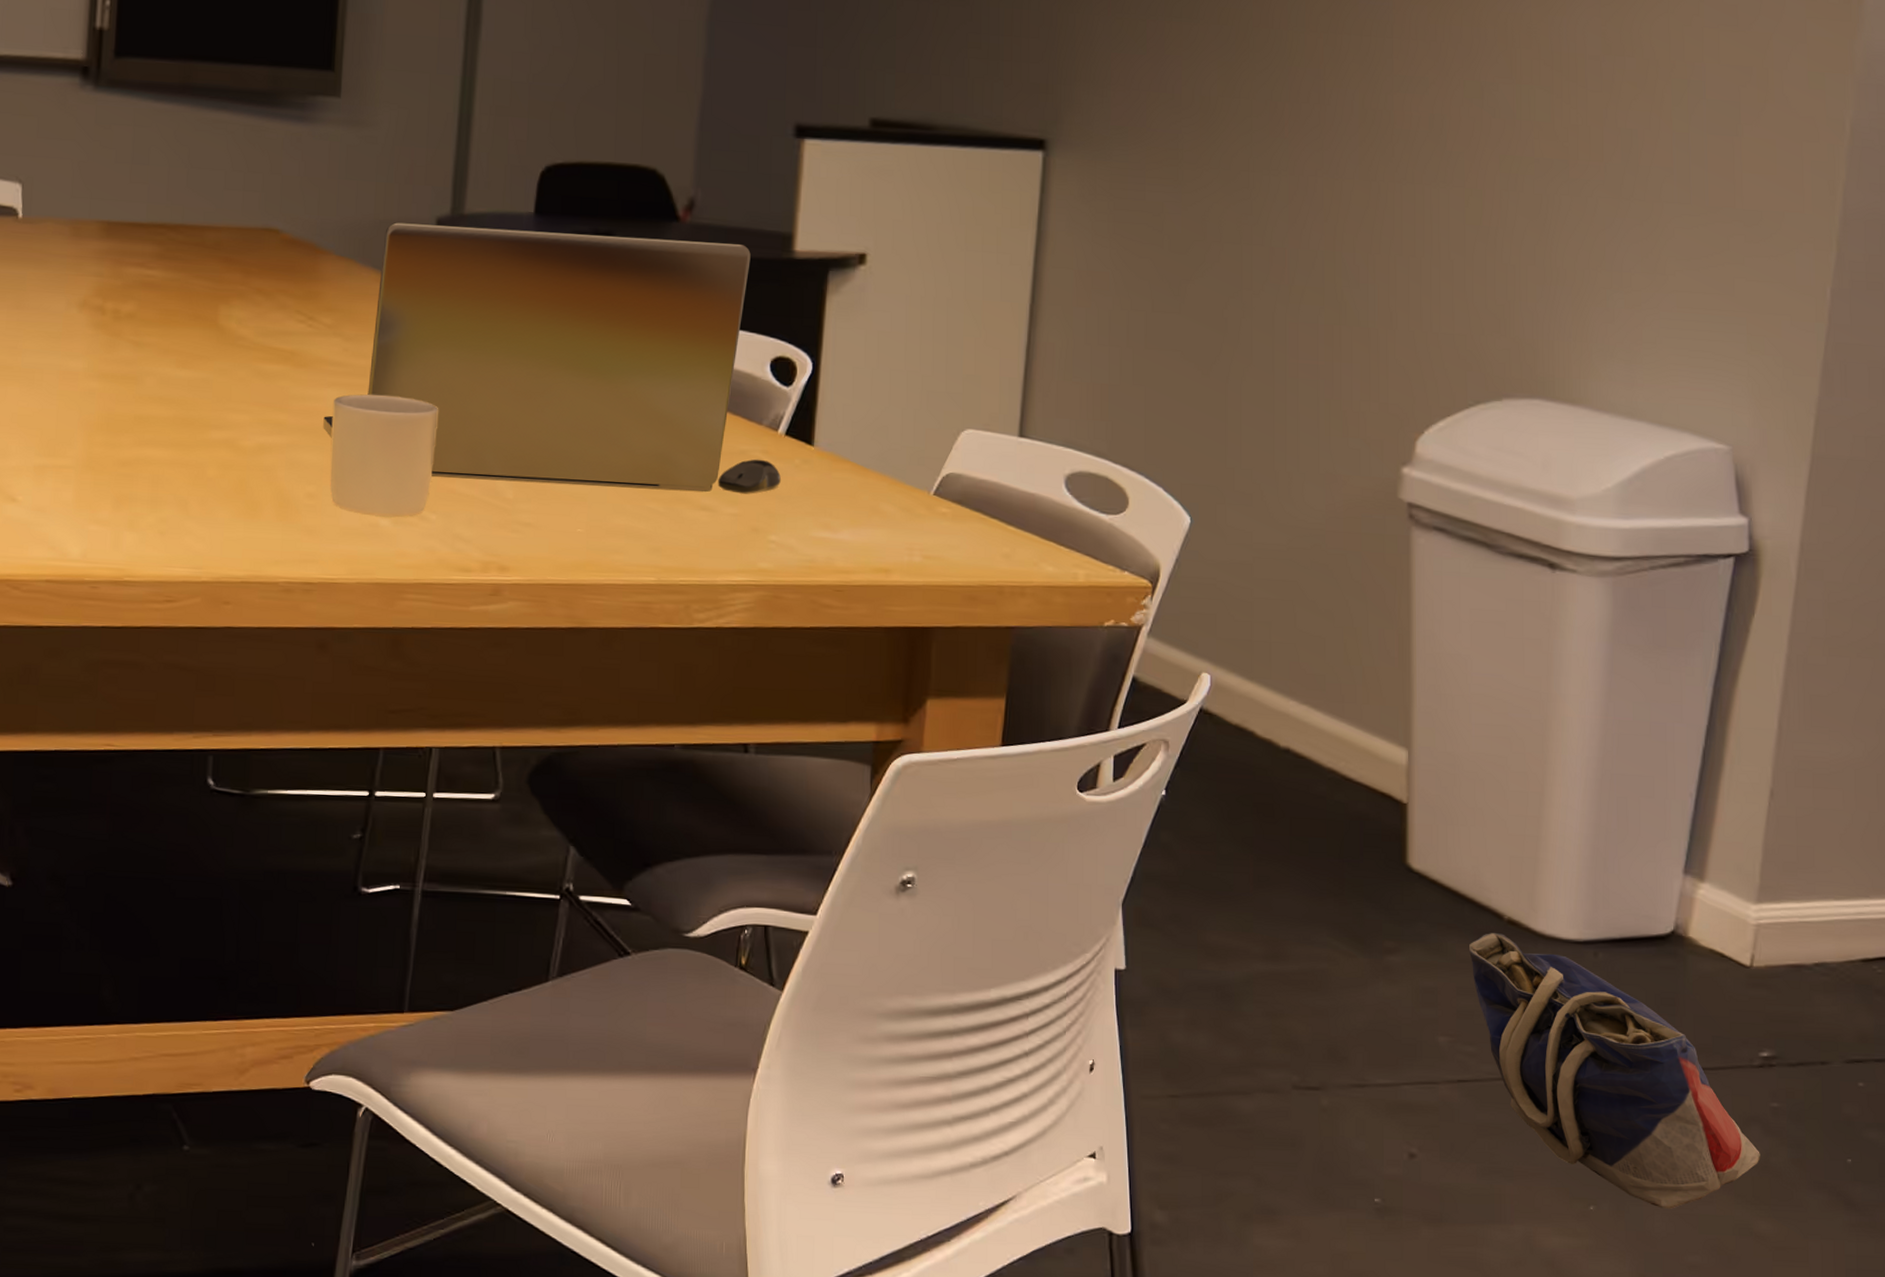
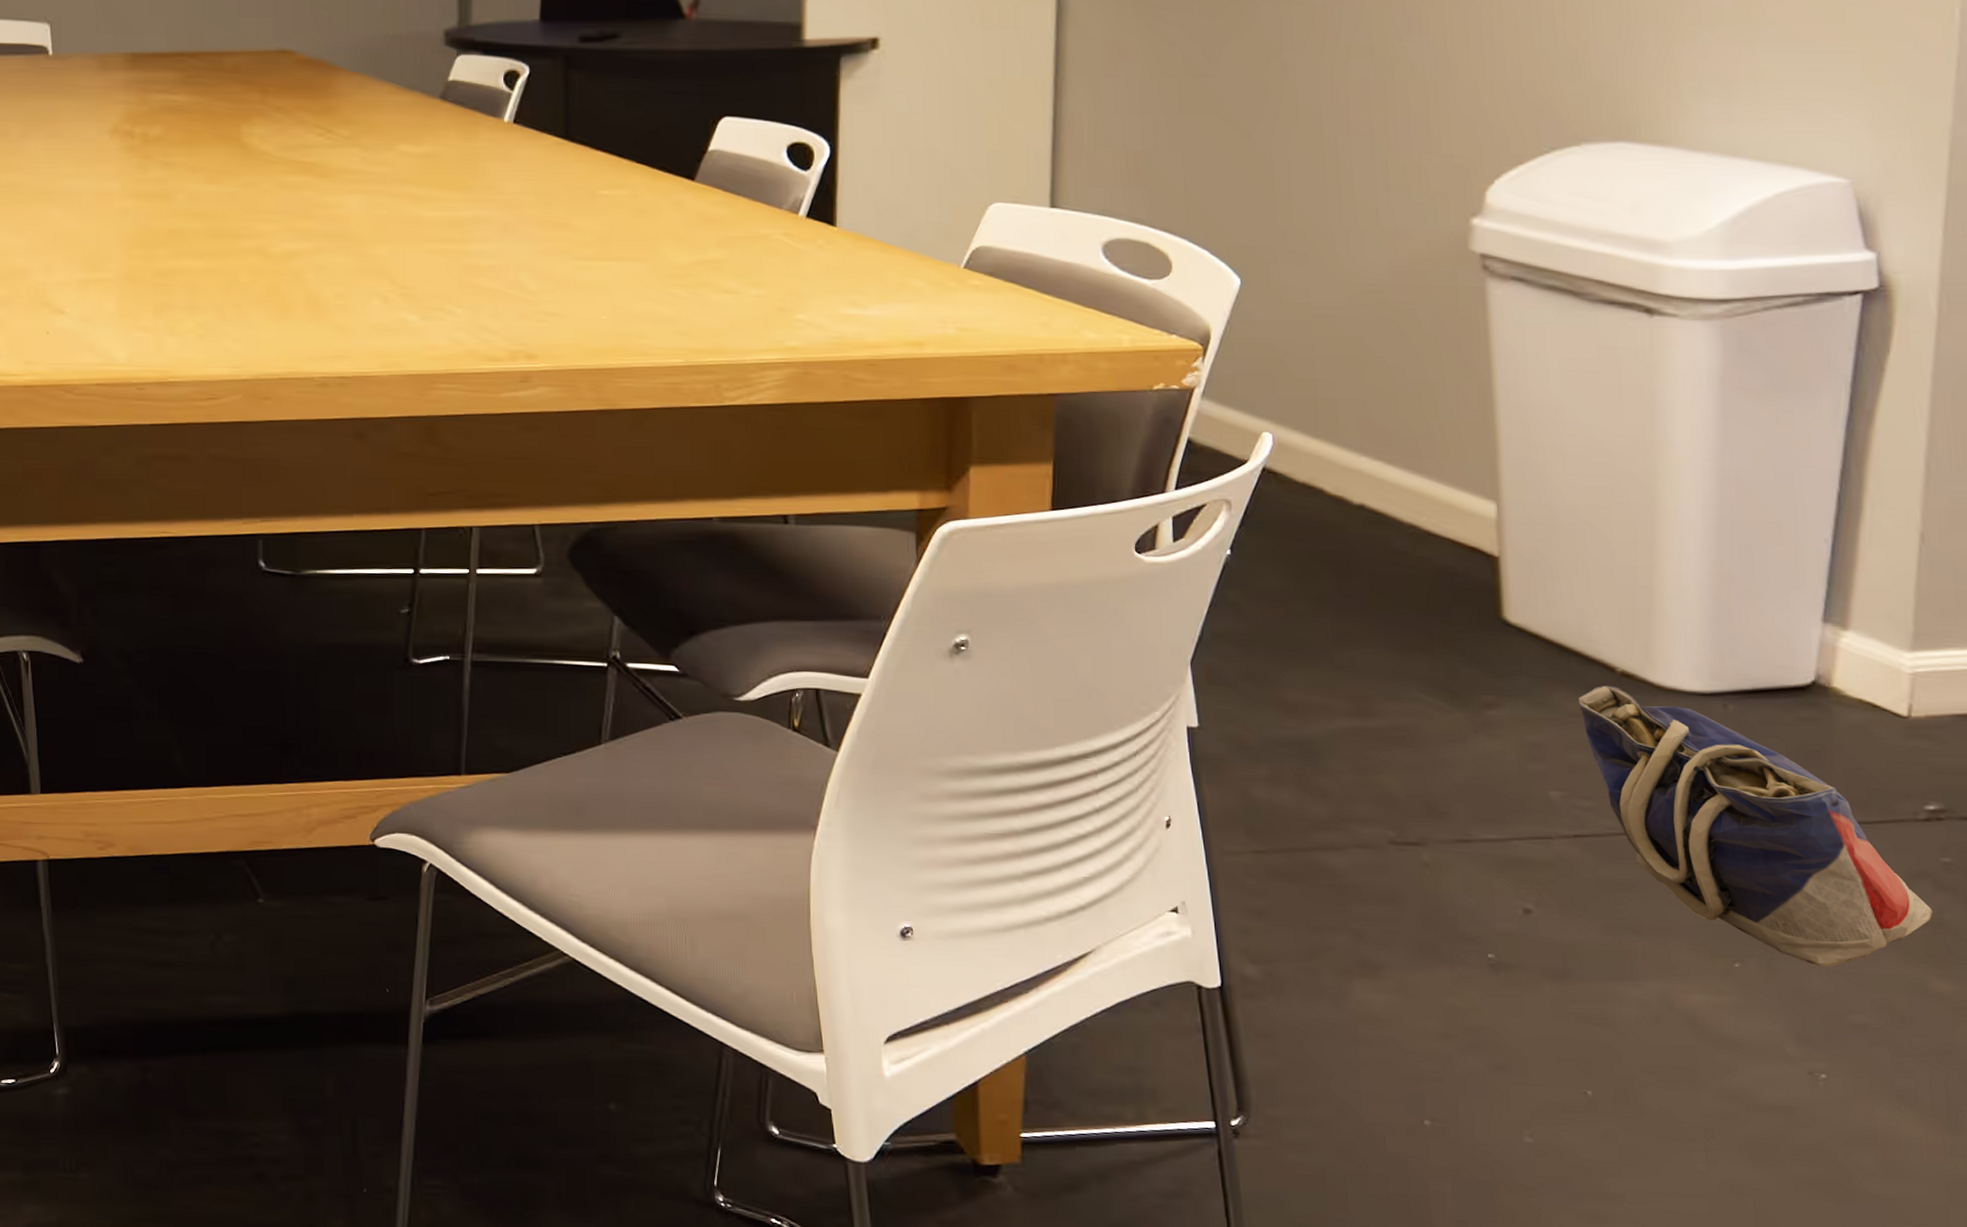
laptop: present [323,222,751,493] -> none [347,36,760,276]
mug: present [329,394,439,518] -> none [355,199,459,313]
computer mouse: present [718,459,782,495] -> none [740,242,806,276]

